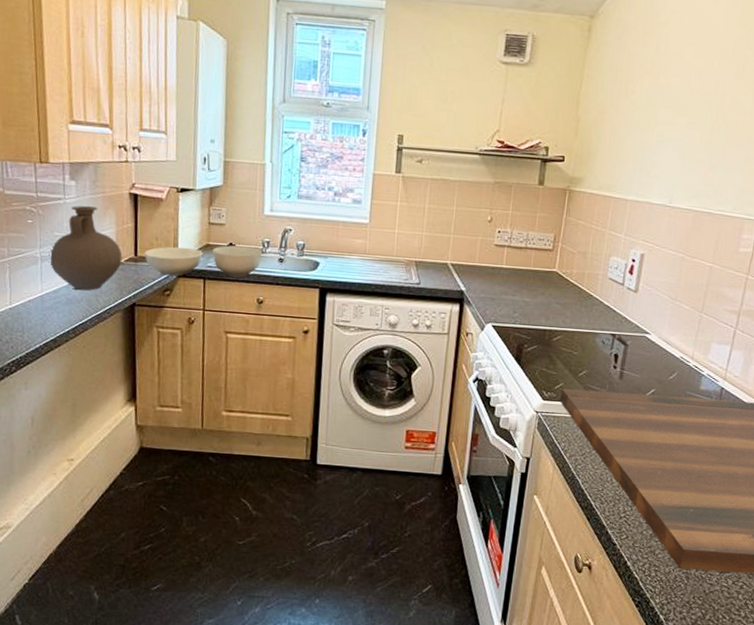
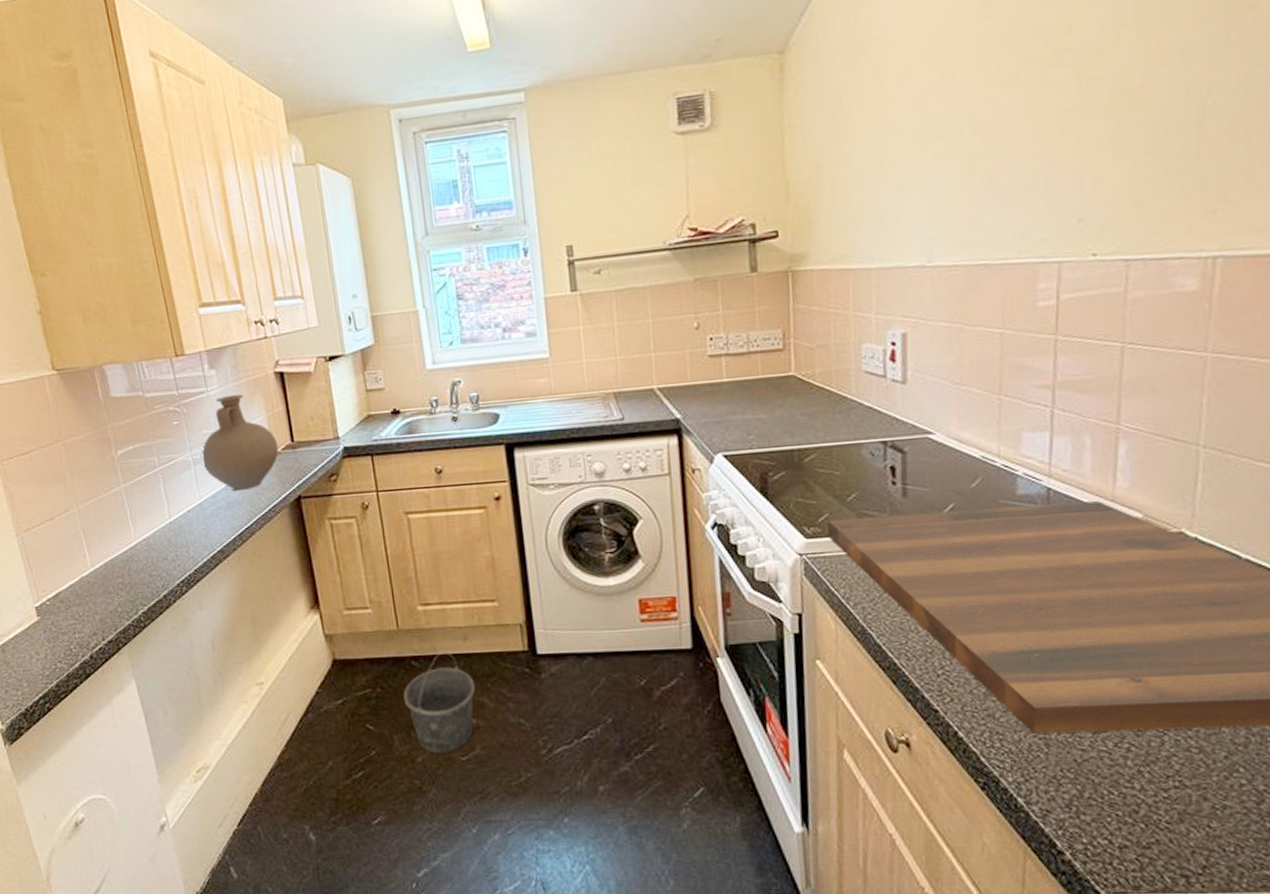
bowl: present [144,247,203,276] -> none [300,422,366,459]
bucket: none [197,453,260,537] -> present [403,652,475,753]
bowl: present [212,245,262,278] -> none [375,408,432,448]

